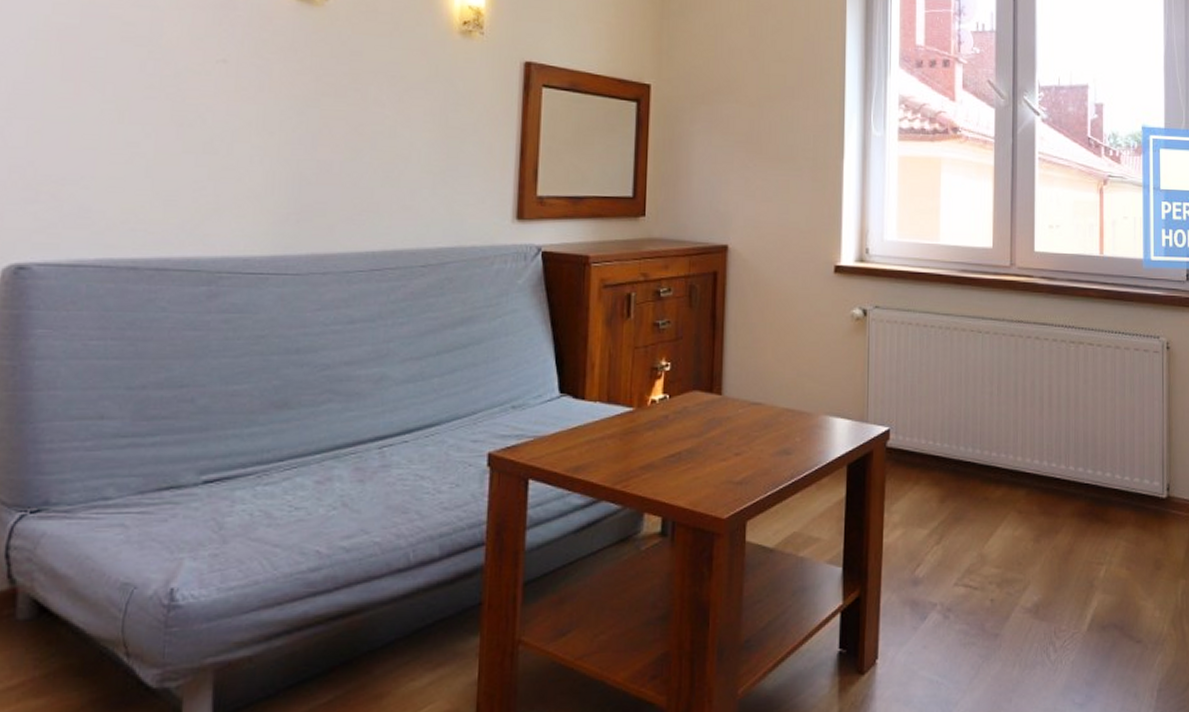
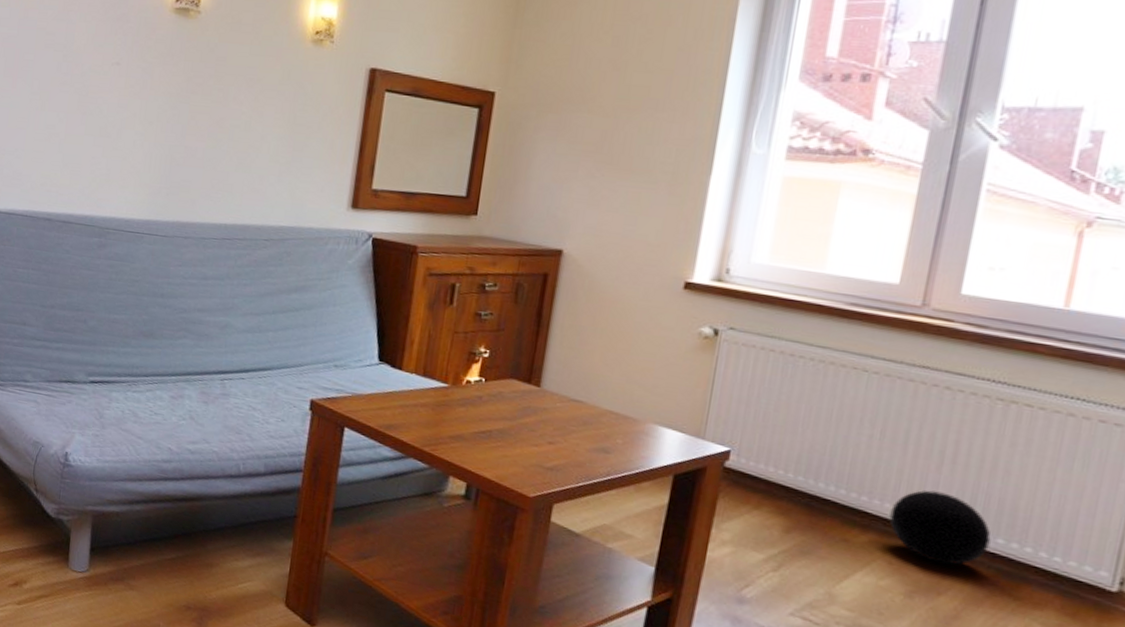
ball: none [1014,435,1083,503] -> present [889,490,991,565]

